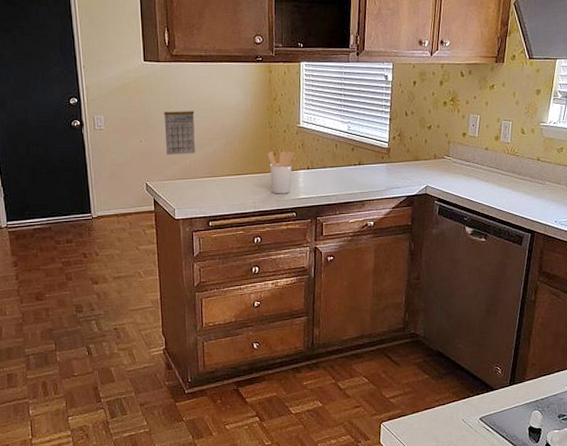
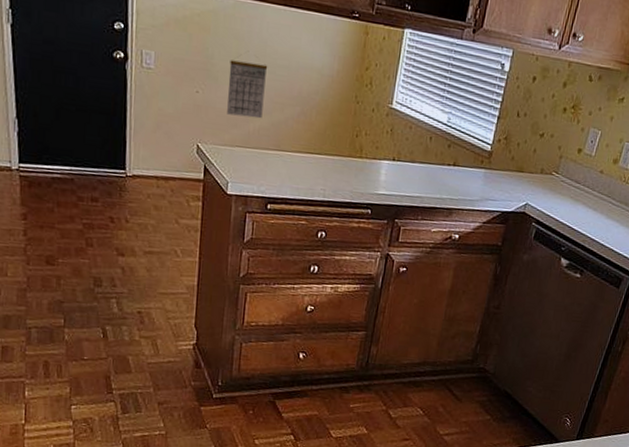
utensil holder: present [267,151,297,194] -> none [346,131,382,186]

